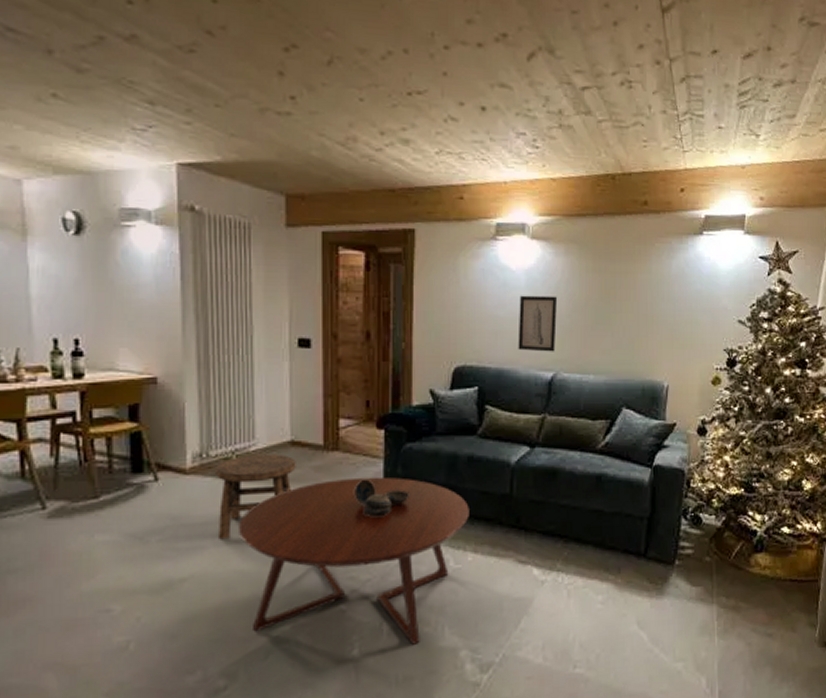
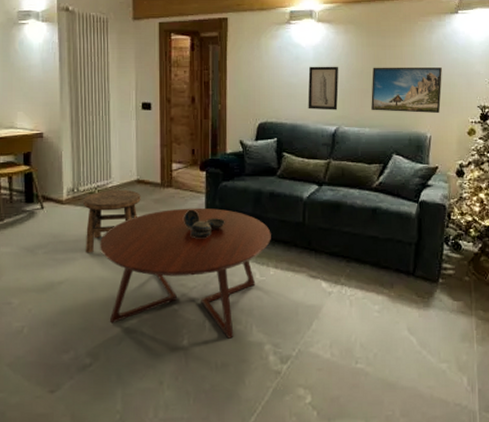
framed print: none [597,298,683,358] -> present [371,67,442,114]

